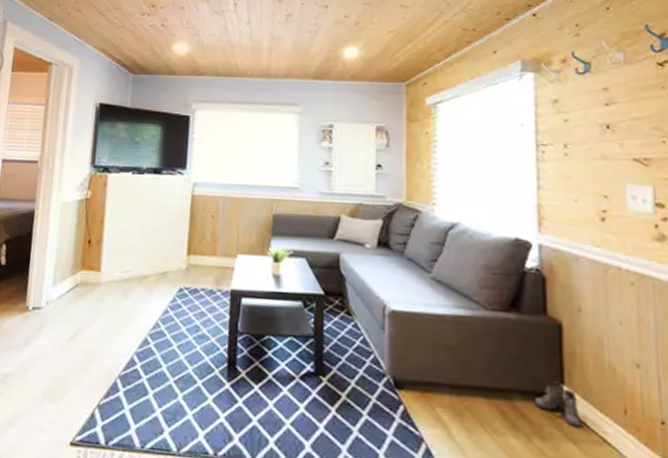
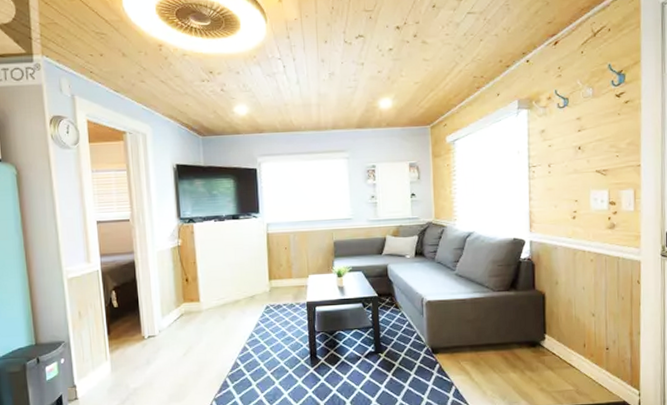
boots: present [534,381,582,427] -> none [526,333,557,360]

